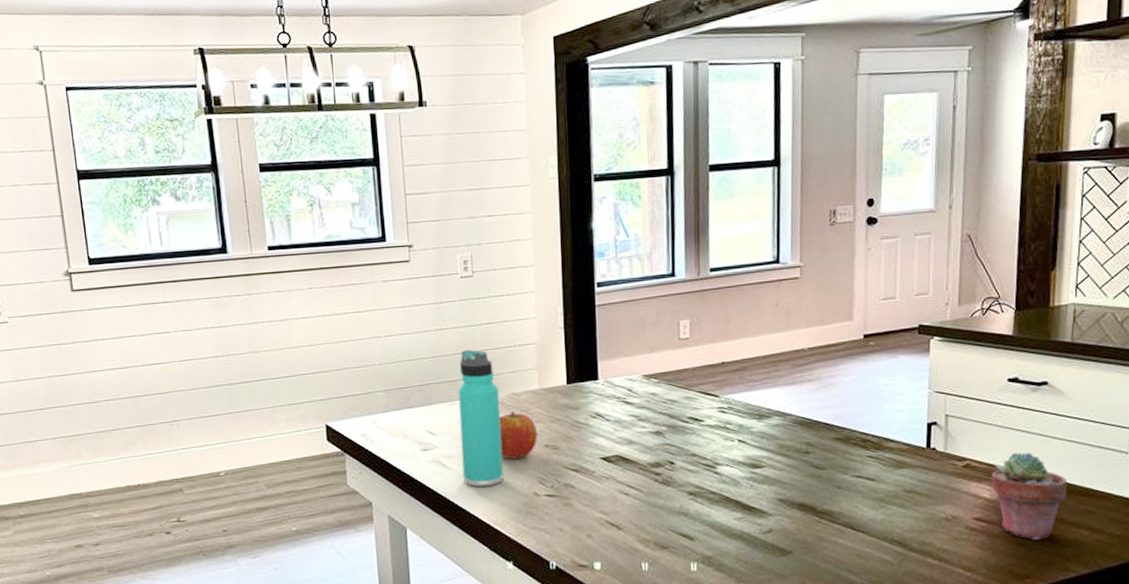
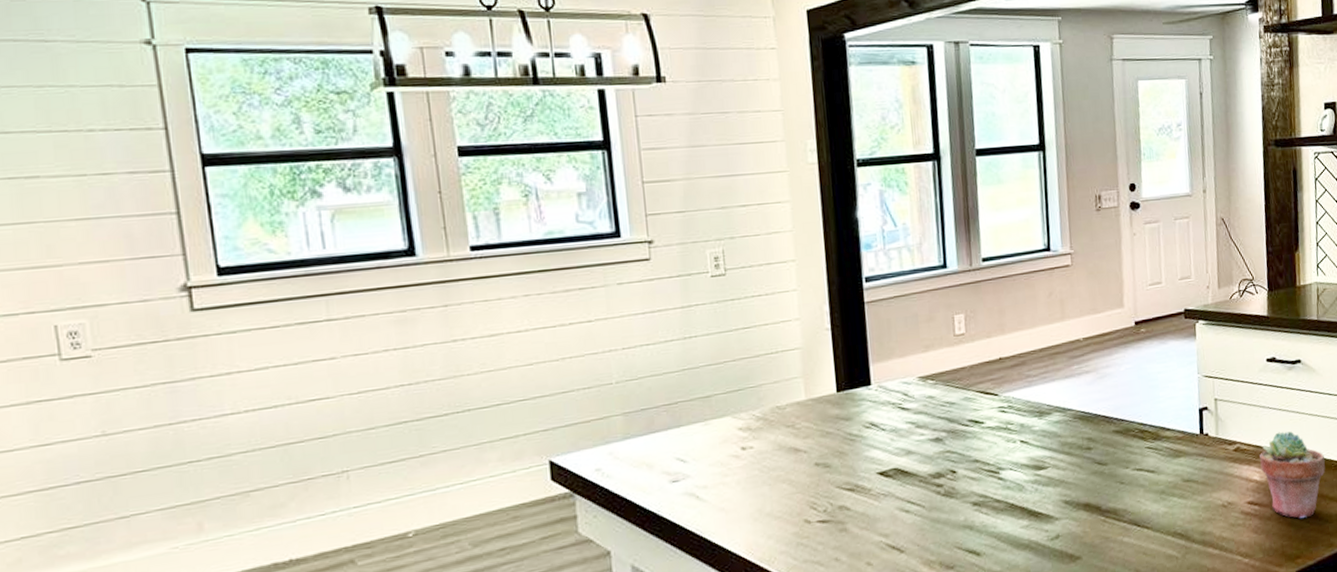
thermos bottle: present [458,350,503,488] -> none [712,359,769,520]
apple: present [498,412,538,459] -> none [761,428,807,484]

